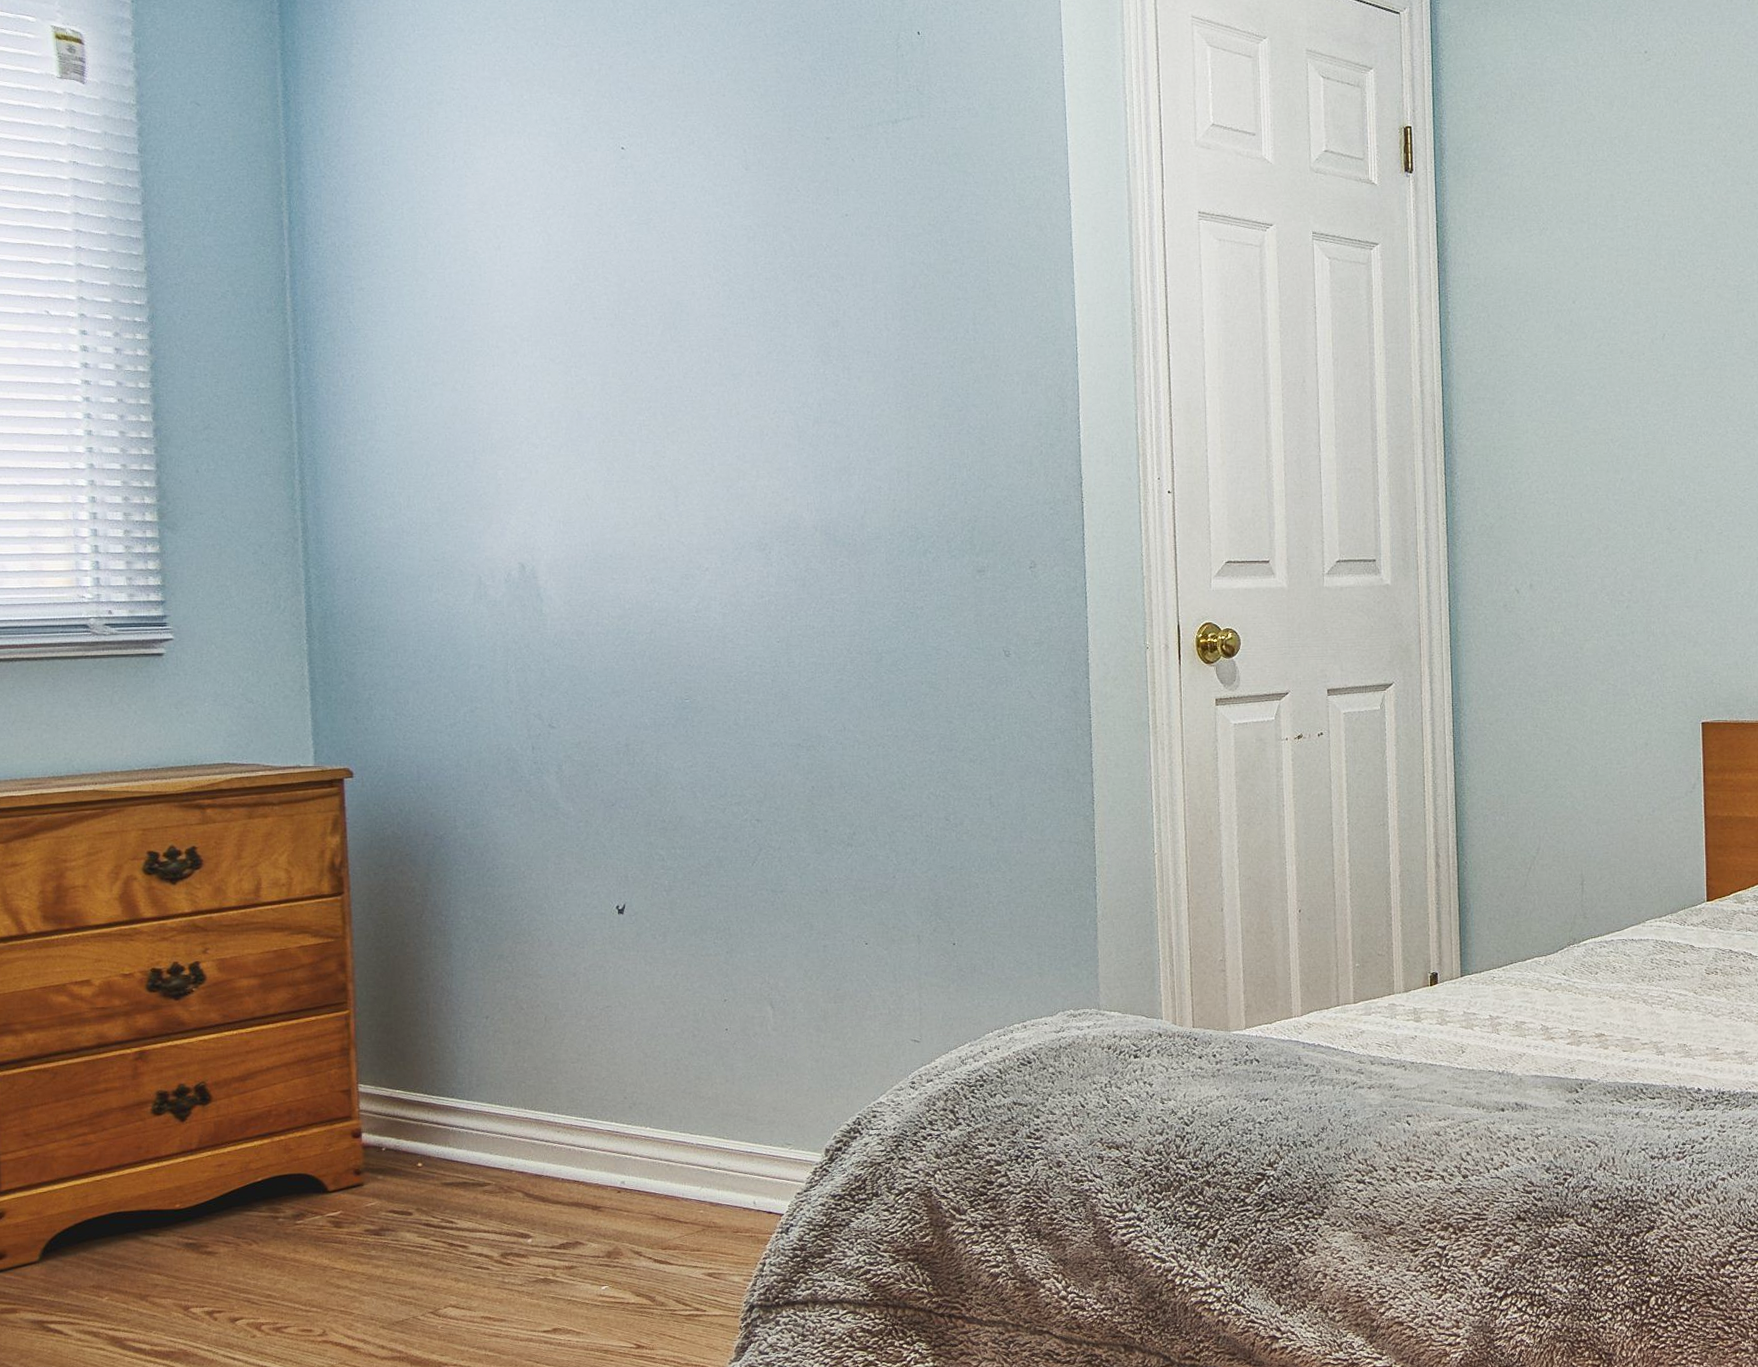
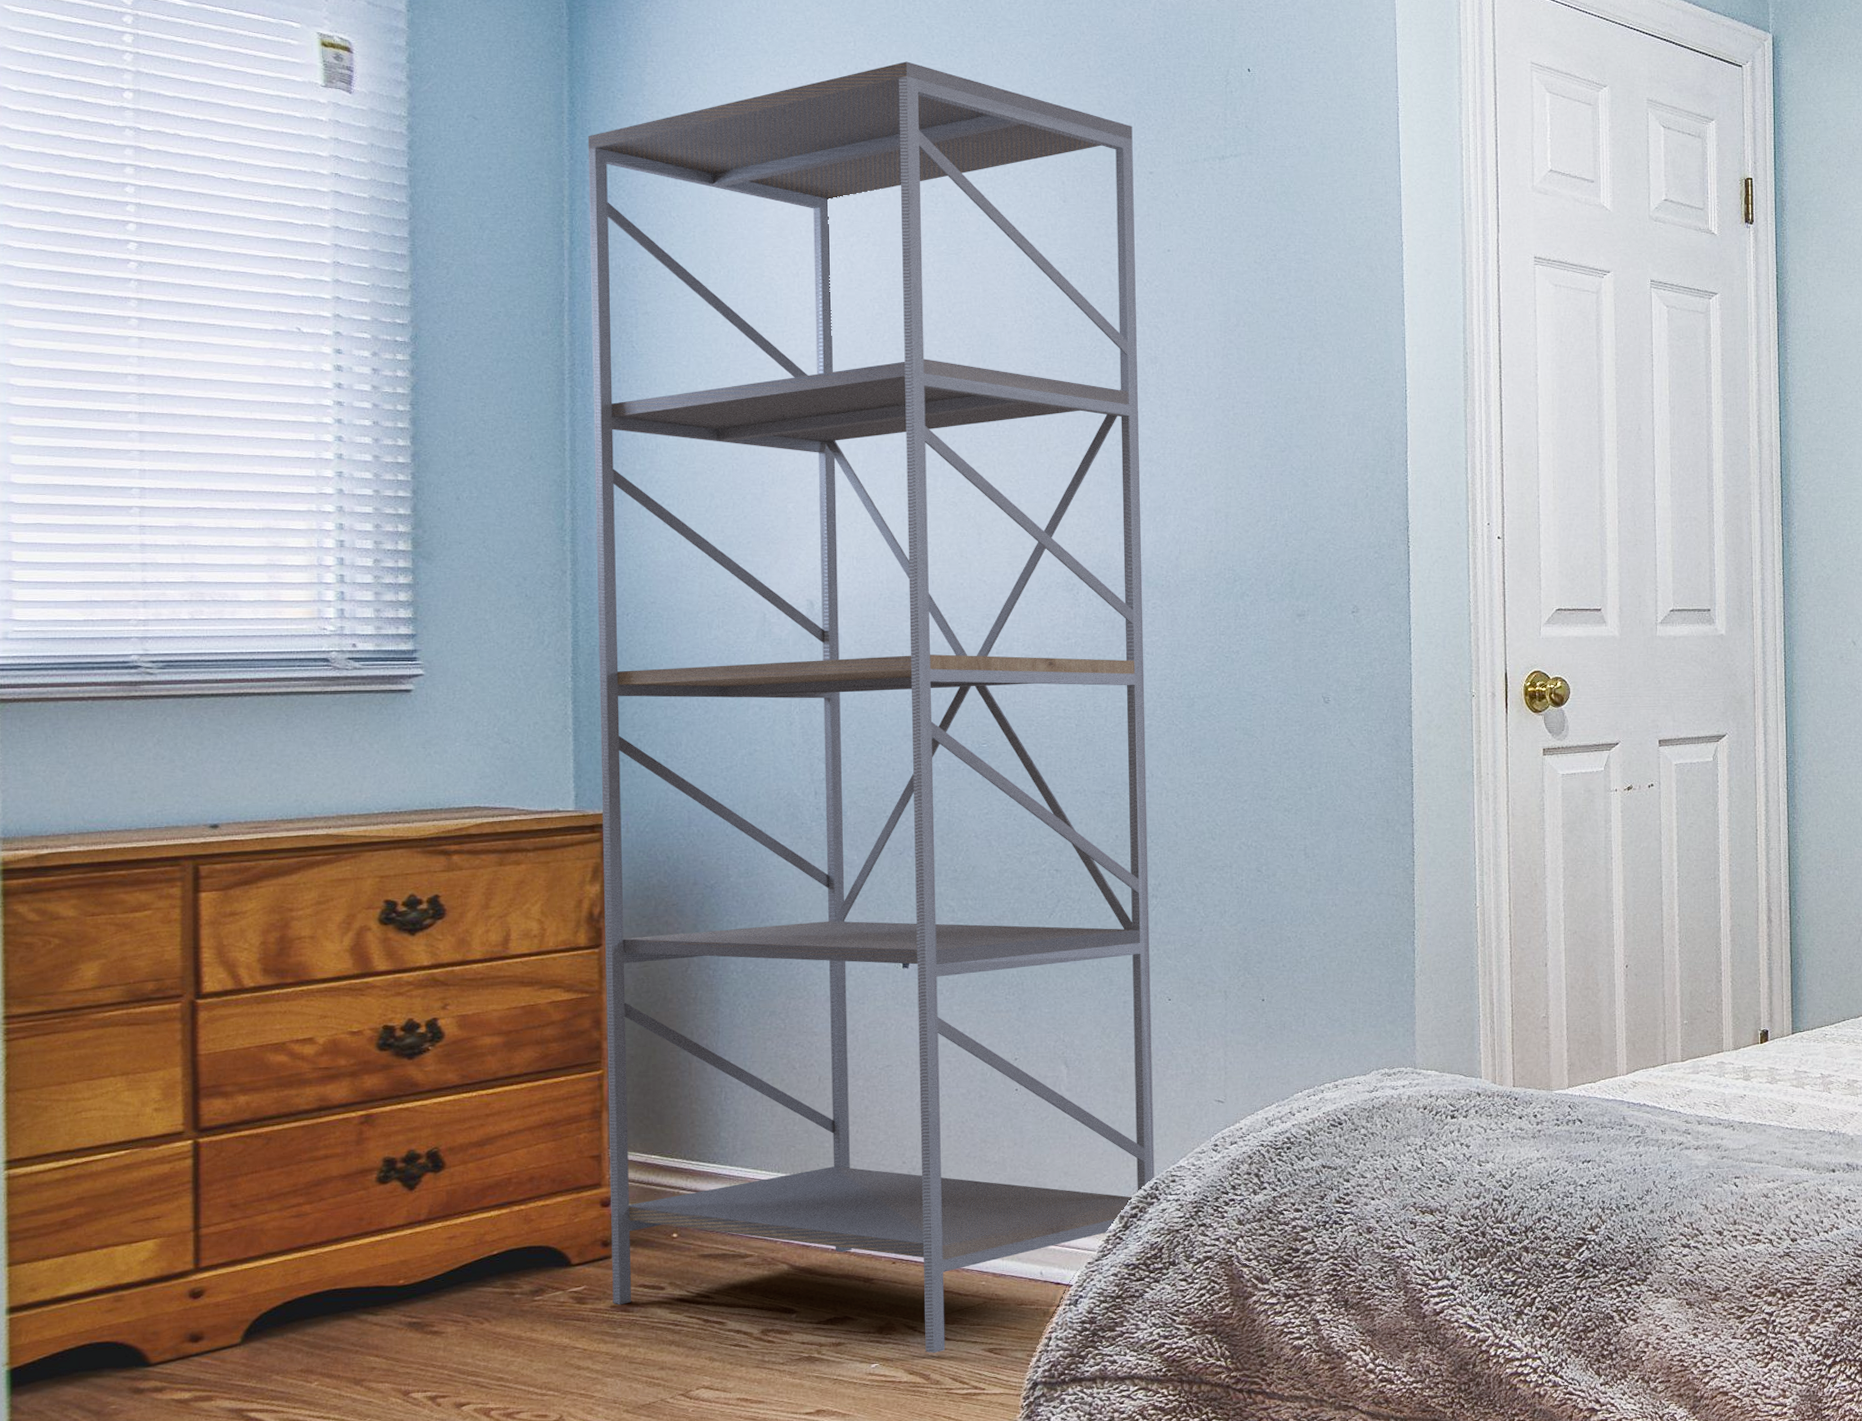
shelving unit: none [301,35,857,1277] -> present [587,61,1154,1354]

